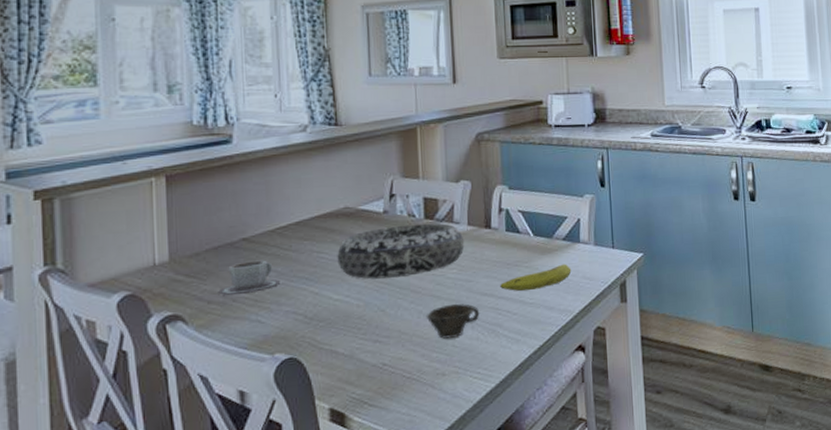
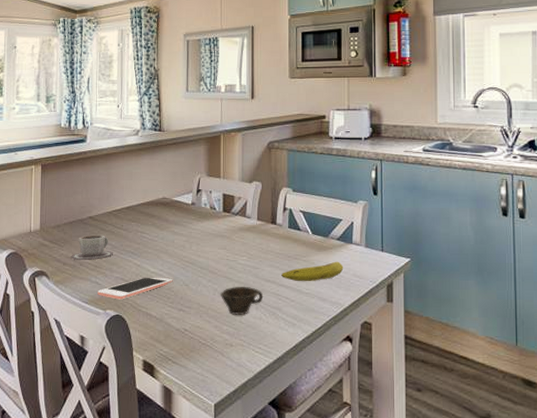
cell phone: none [260,304,364,339] -> present [98,277,173,300]
decorative bowl: present [337,223,465,279] -> none [155,216,254,259]

